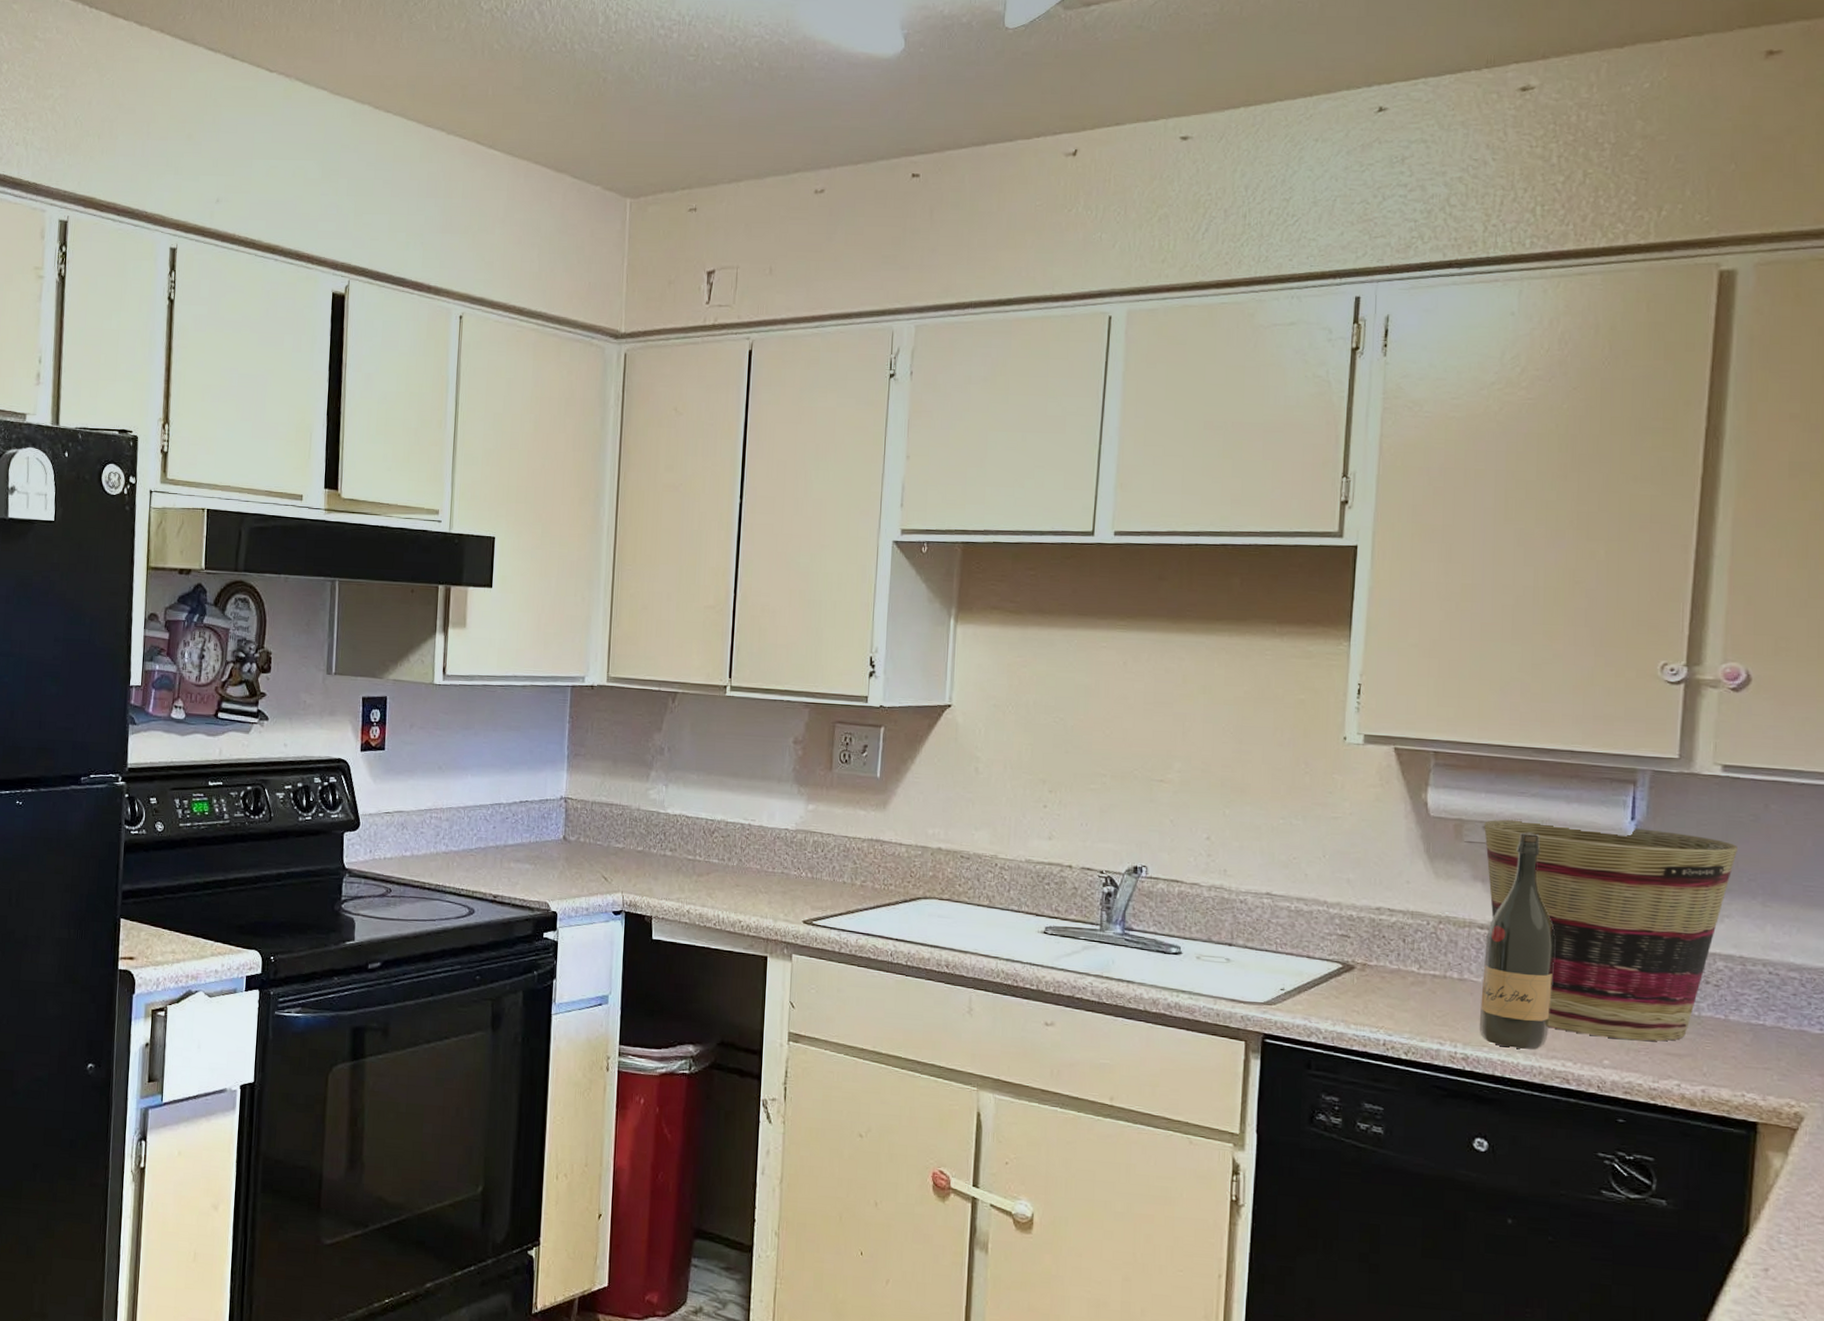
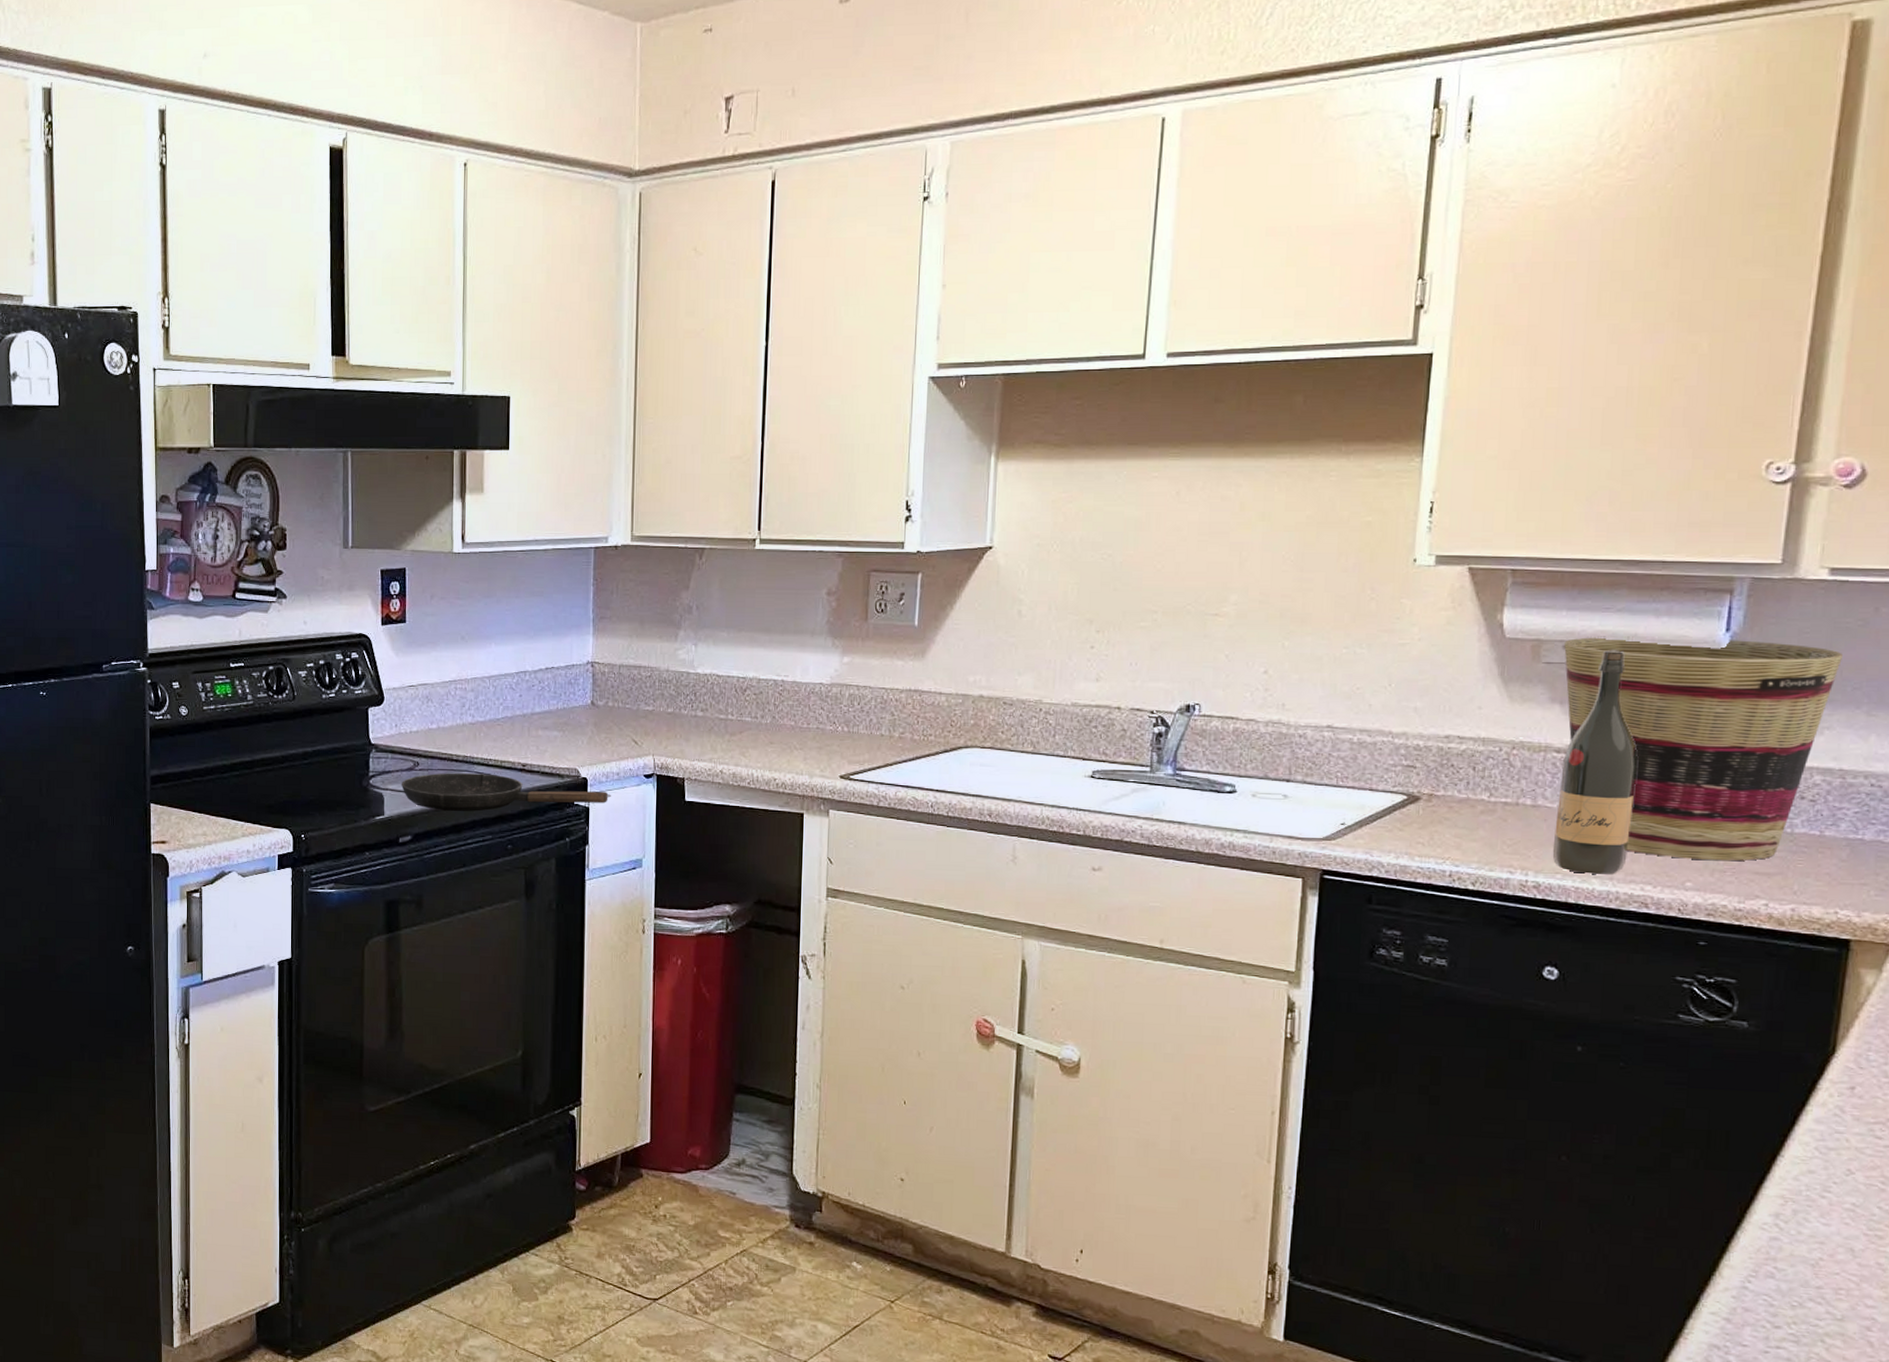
frying pan: none [373,900,580,941] -> present [402,773,611,812]

